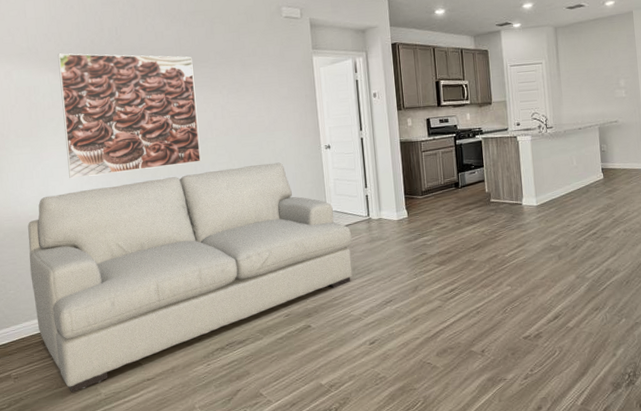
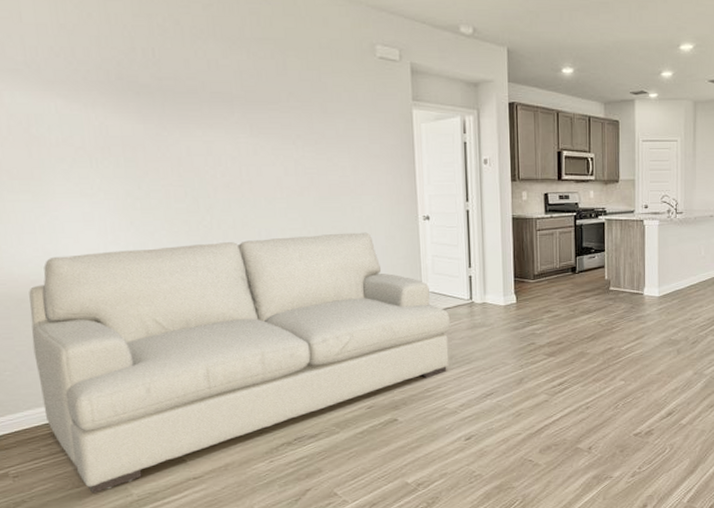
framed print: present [57,53,202,179] -> none [69,75,267,237]

